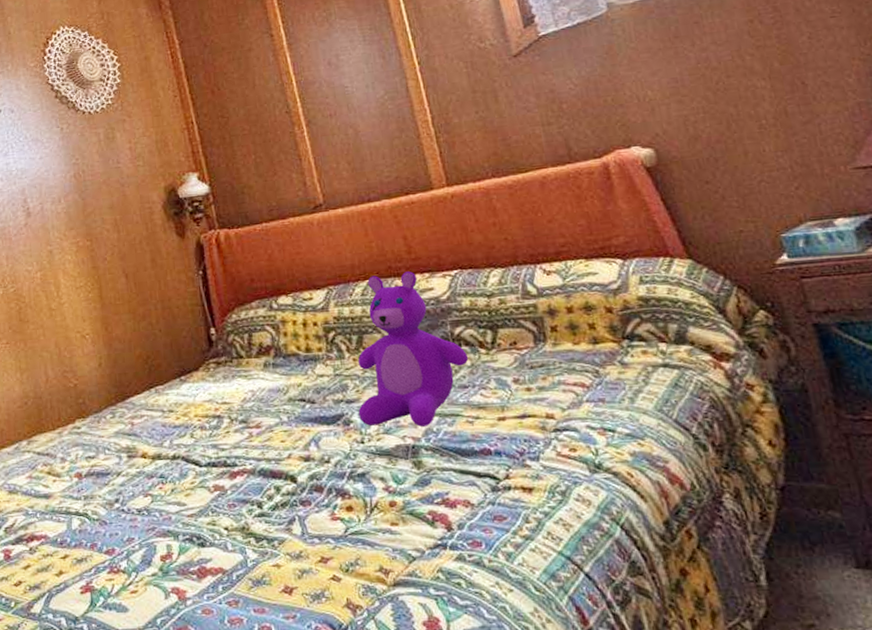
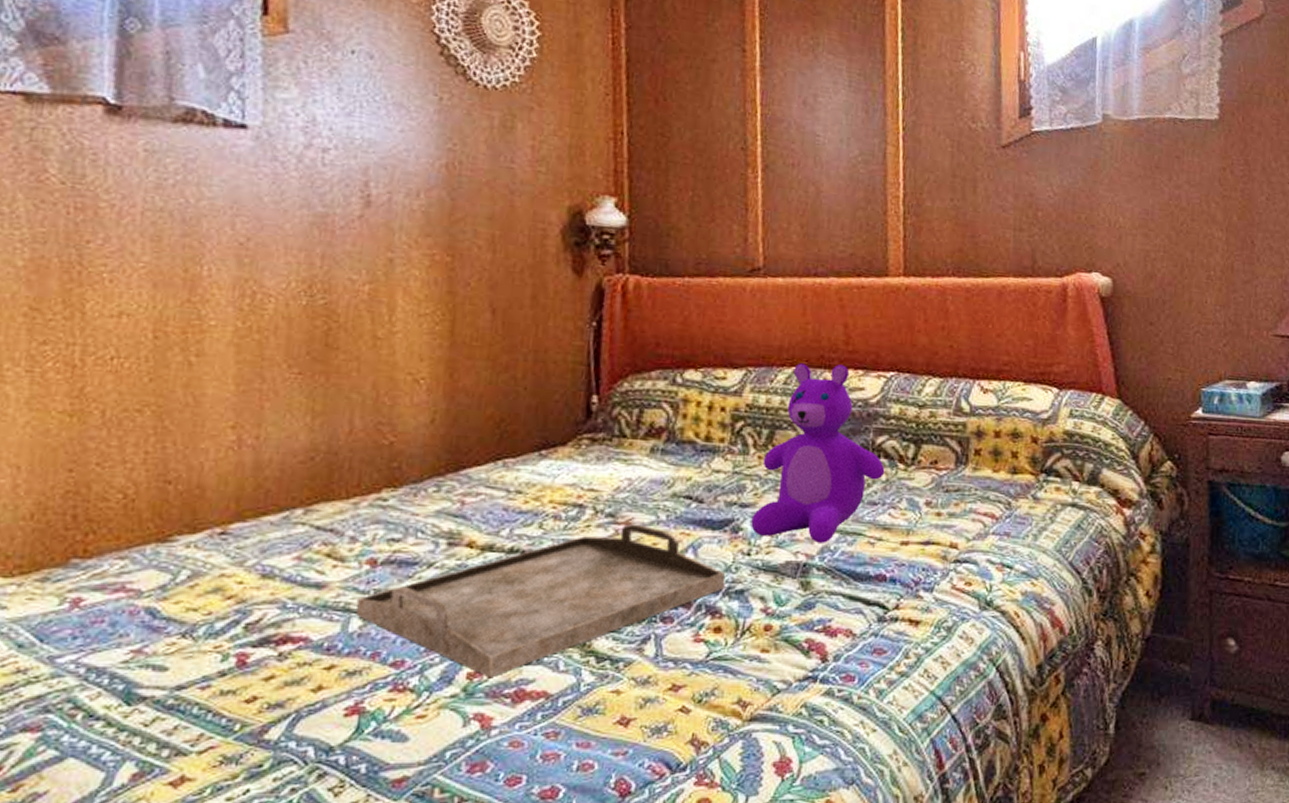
serving tray: none [73,426,348,558] -> present [355,524,726,677]

